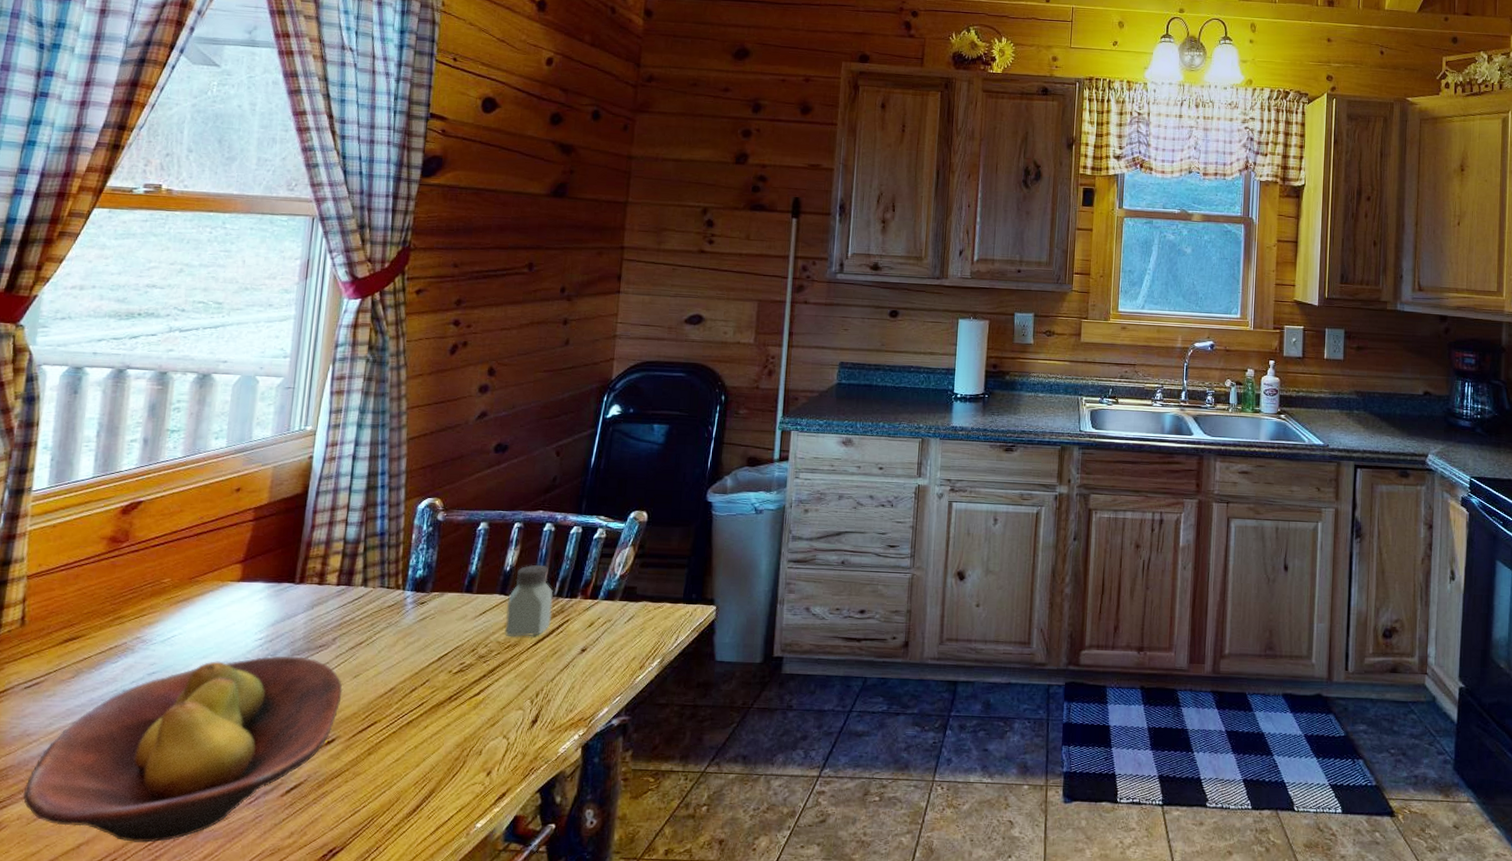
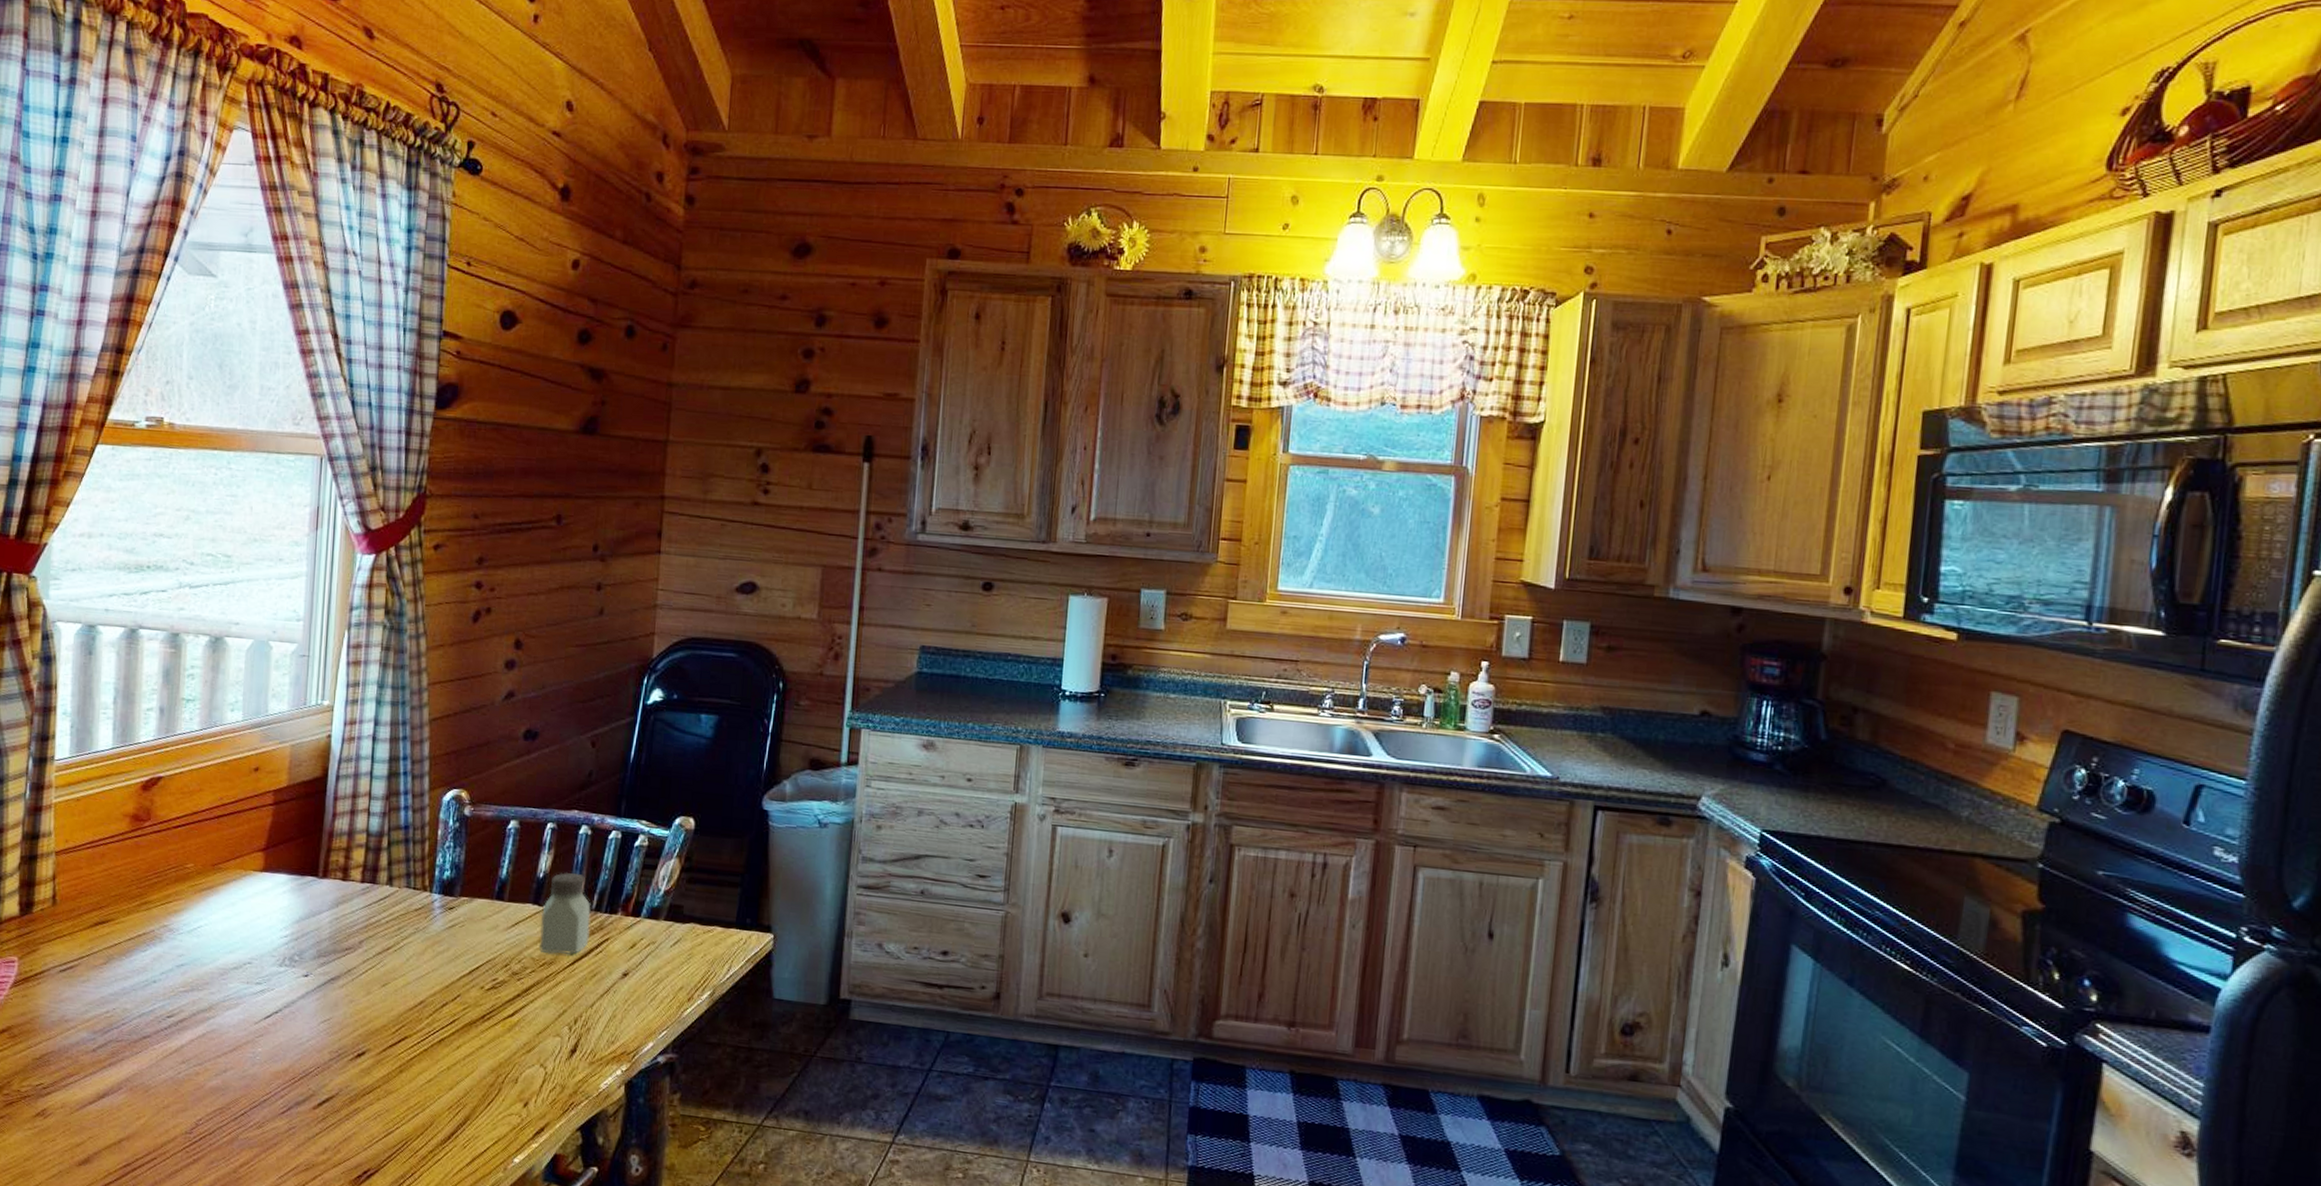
fruit bowl: present [23,655,343,843] -> none [65,955,371,1145]

